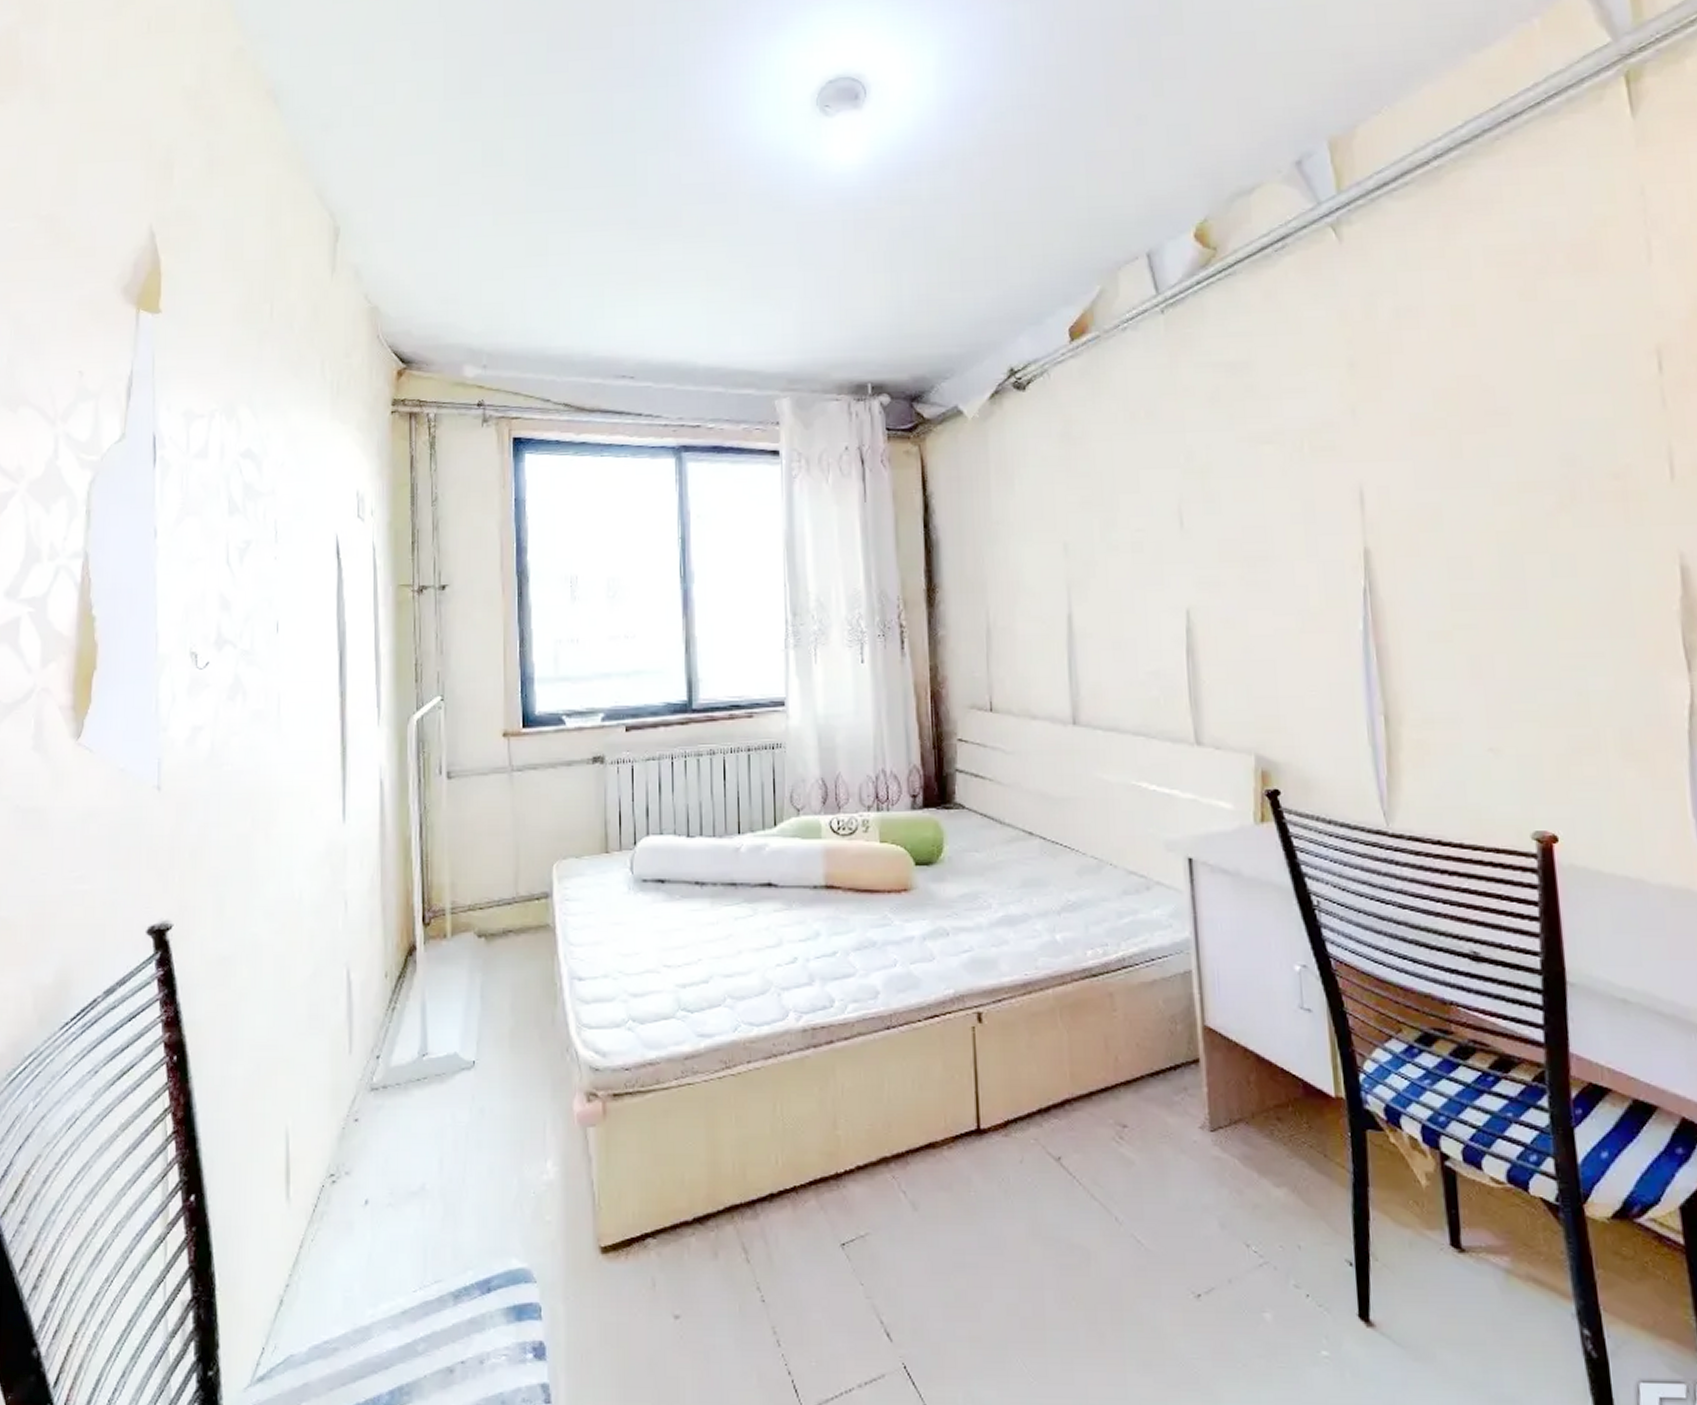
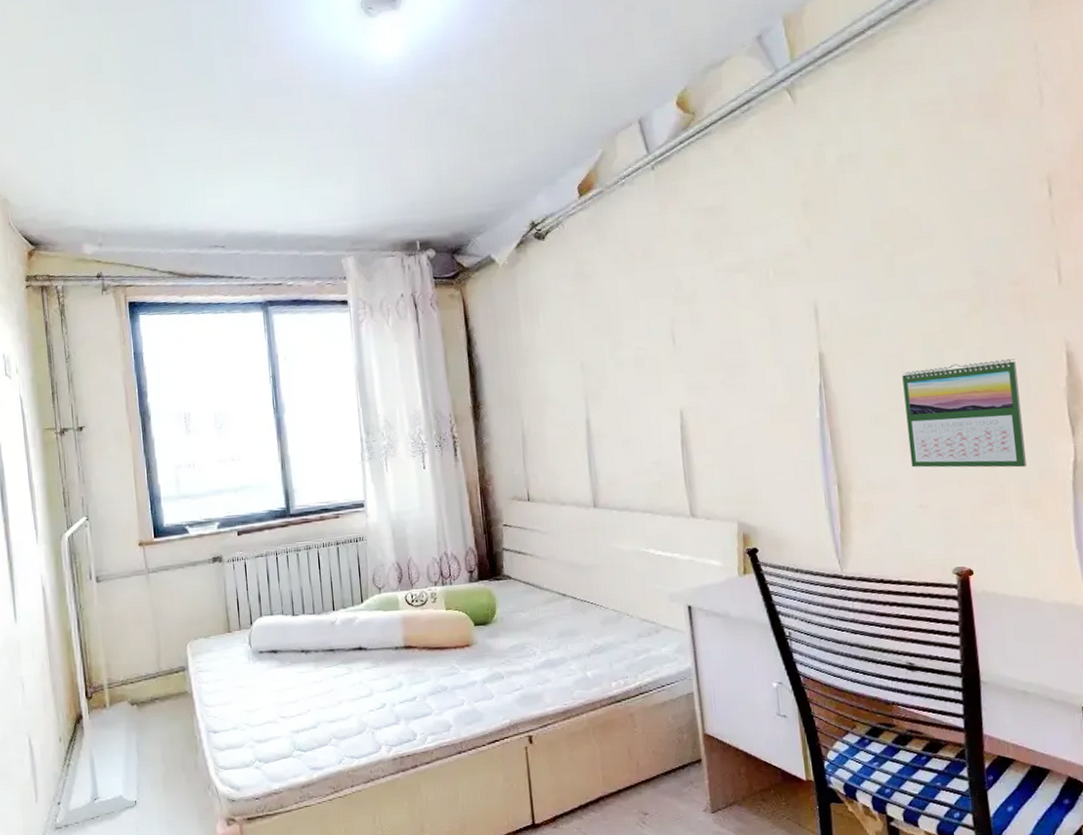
calendar: none [1469,570,1629,708] -> present [902,359,1027,468]

